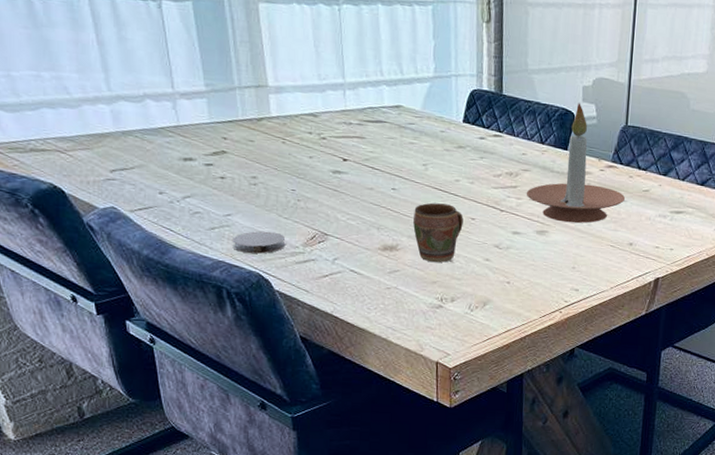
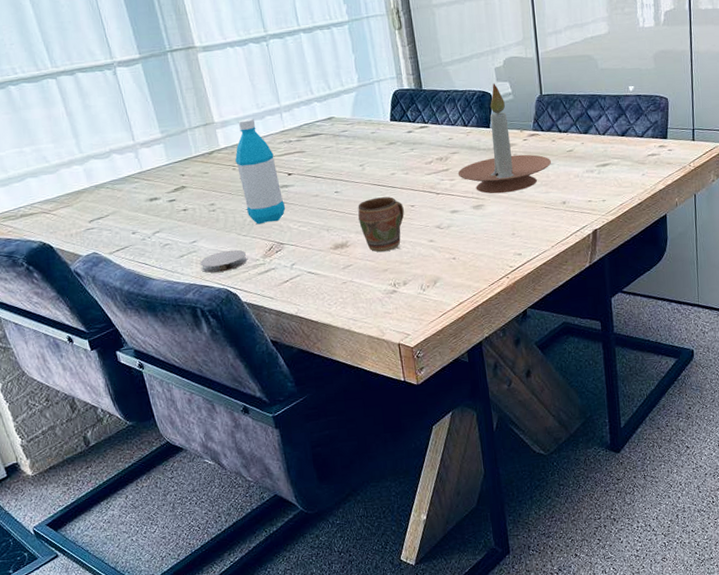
water bottle: none [286,88,336,210] -> present [235,119,286,225]

